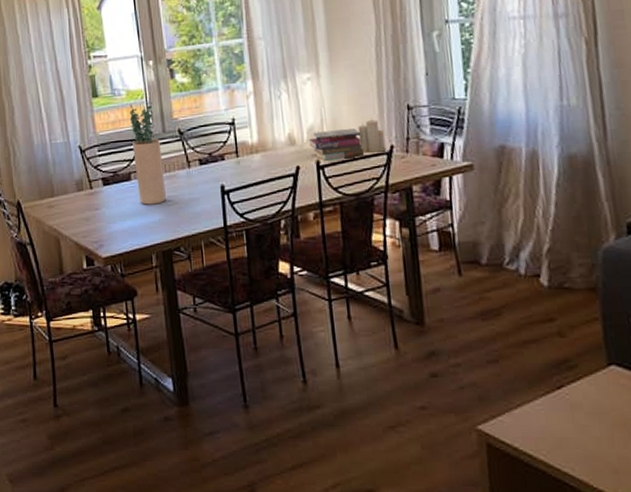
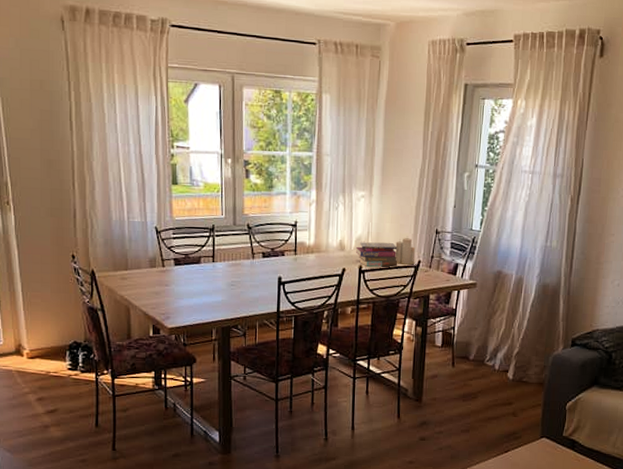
vase: present [129,97,167,205] -> none [205,192,231,287]

